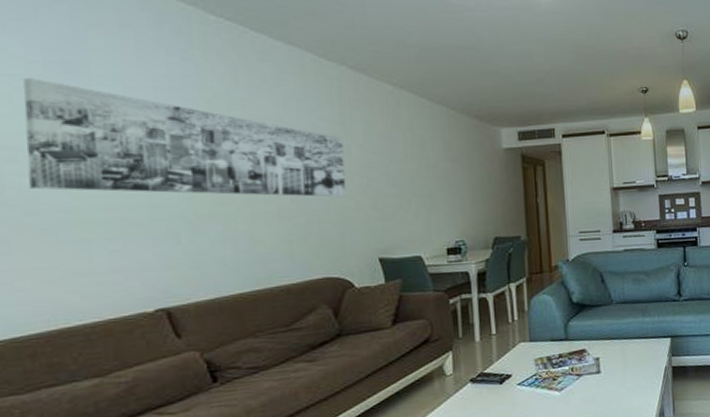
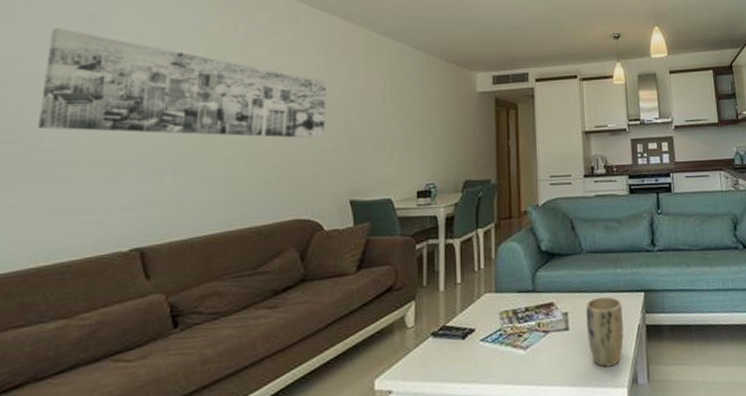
plant pot: none [616,342,651,404] -> present [586,296,624,368]

